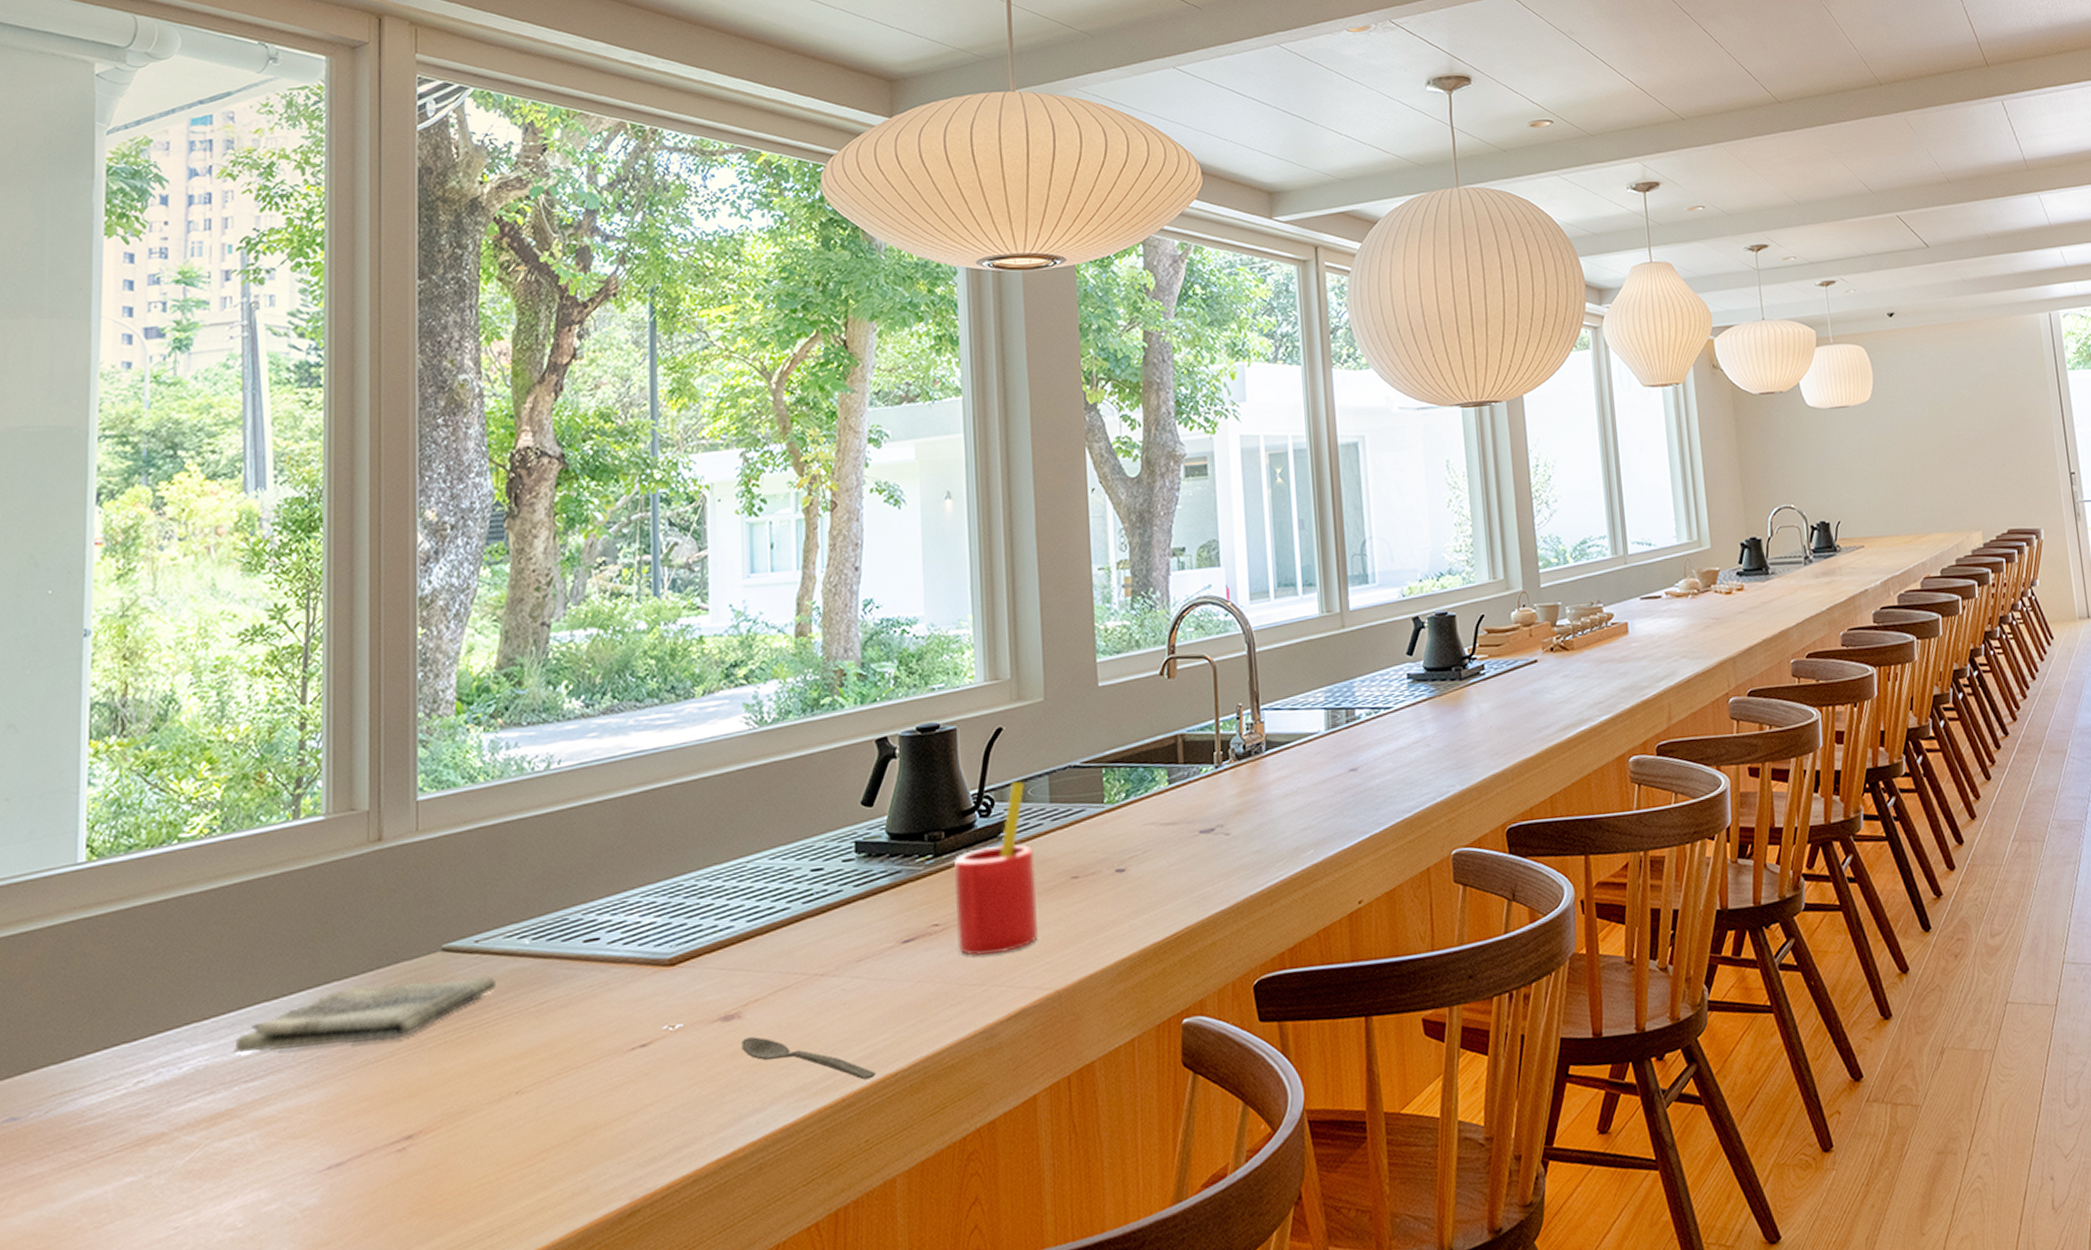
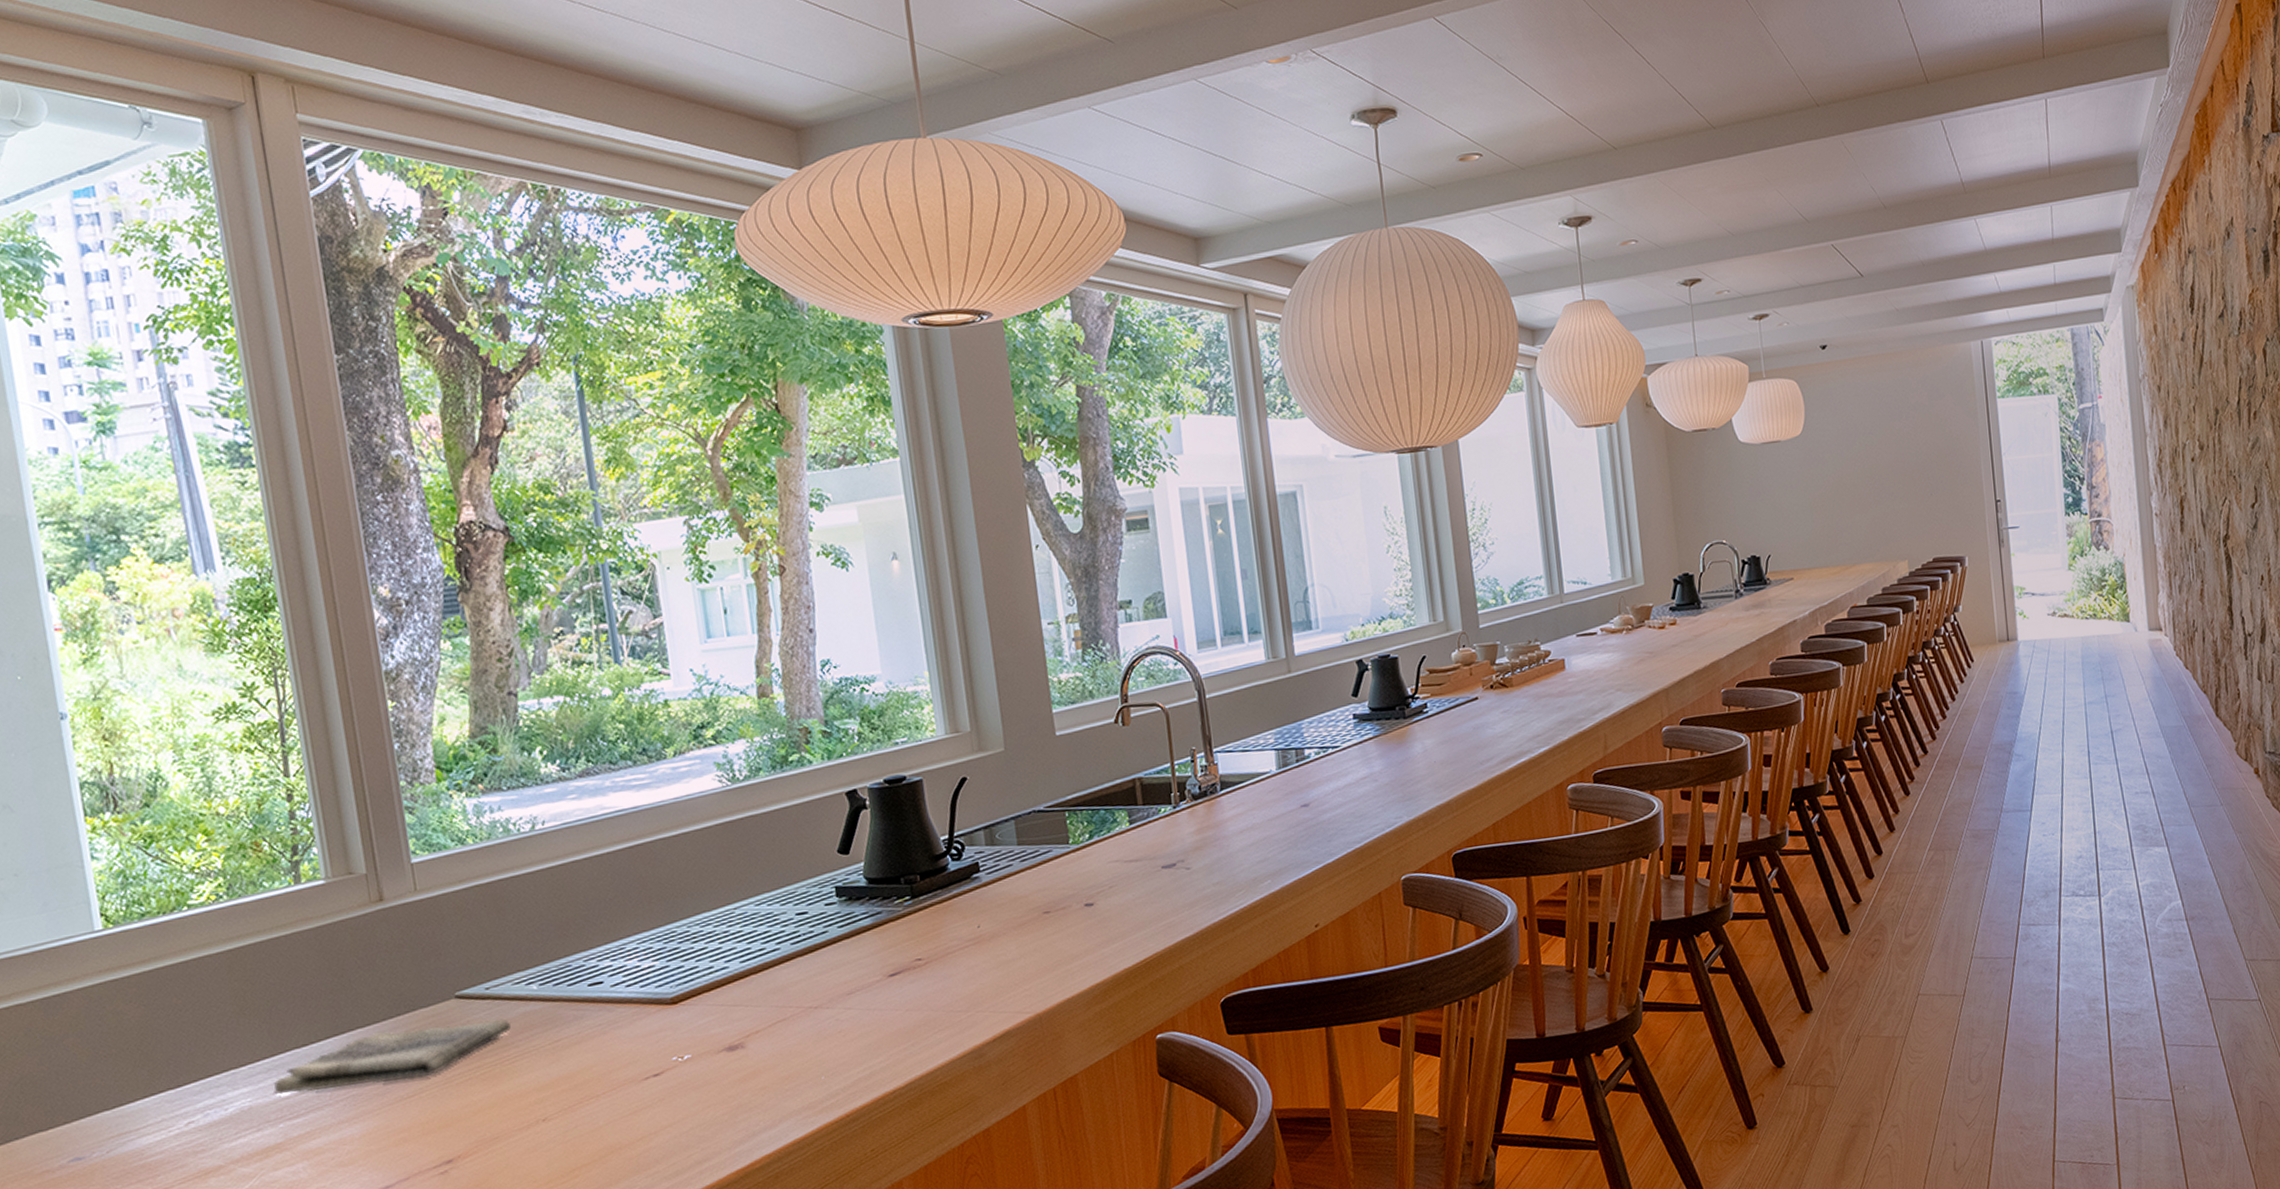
spoon: present [741,1037,876,1080] -> none [747,1064,875,1098]
straw: present [953,781,1038,956] -> none [930,826,1016,985]

